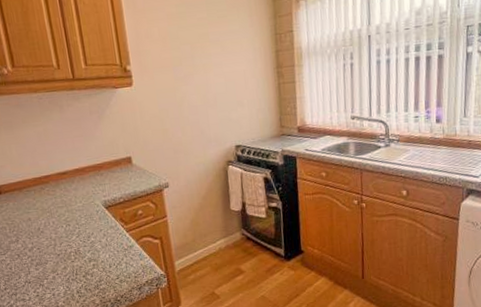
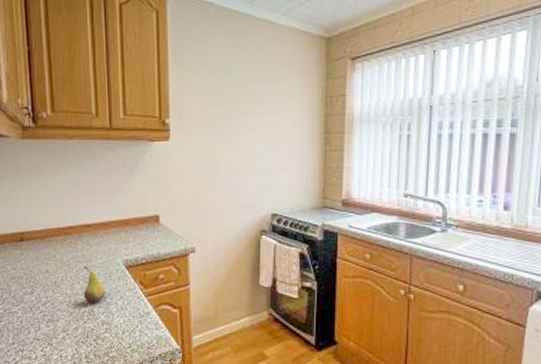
fruit: none [65,210,89,244] -> present [83,266,105,303]

